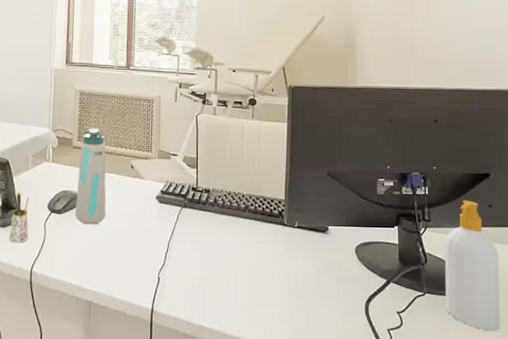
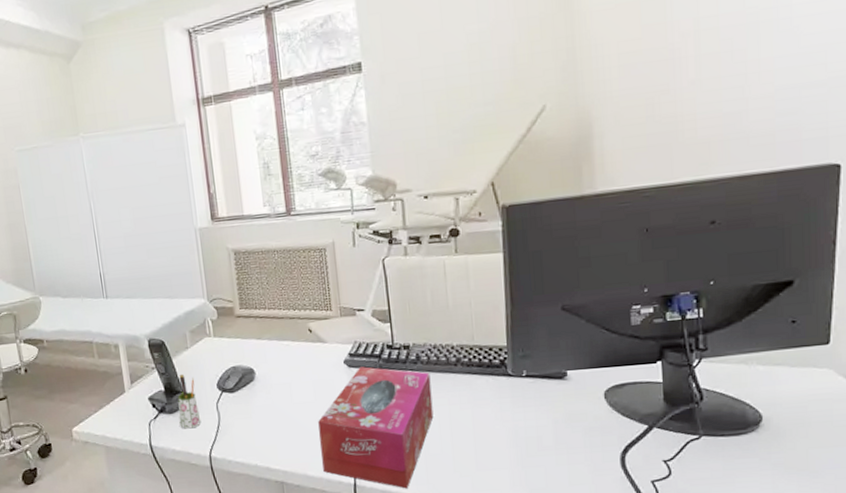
water bottle: present [75,128,106,225] -> none [244,291,287,401]
tissue box: none [127,204,224,318] -> present [318,366,434,489]
soap bottle: present [444,200,501,331] -> none [727,318,807,472]

